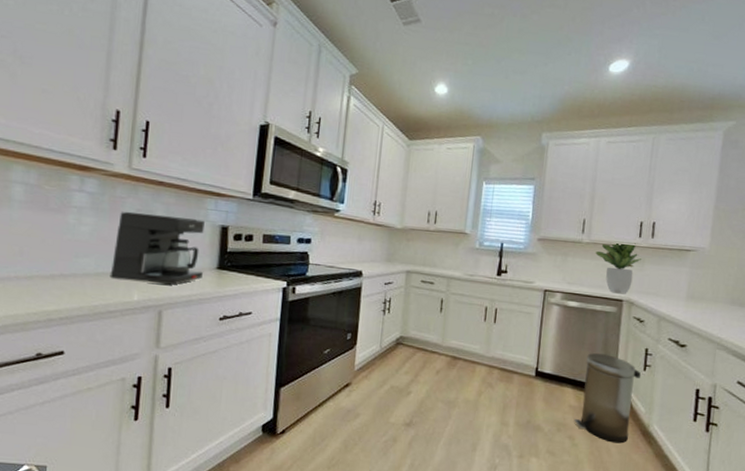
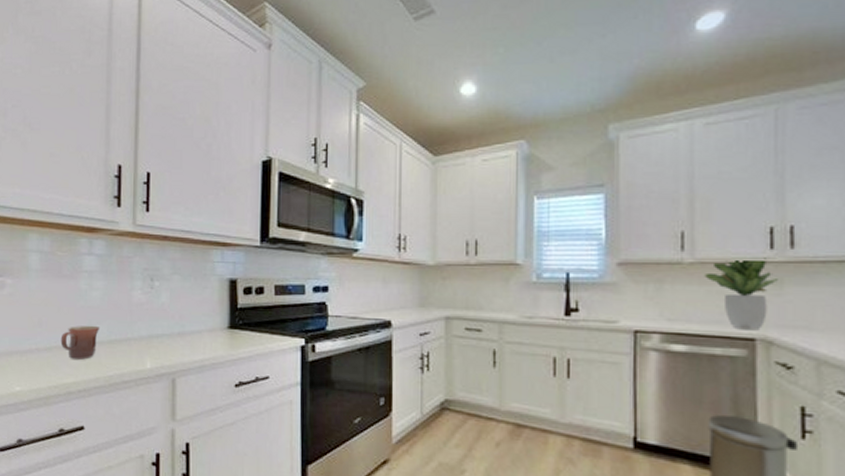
mug: none [43,257,88,290] -> present [60,325,101,361]
coffee maker: present [109,211,205,285] -> none [122,271,214,349]

